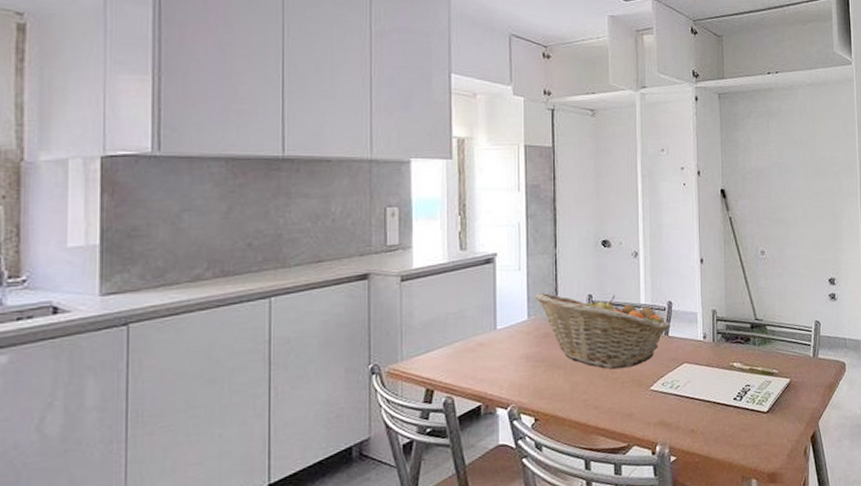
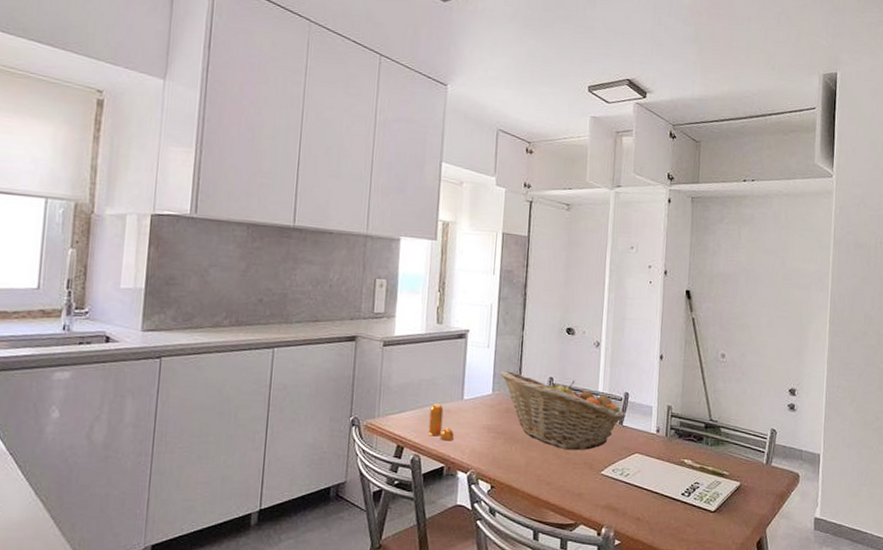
pepper shaker: none [460,337,489,377] -> present [428,403,454,441]

